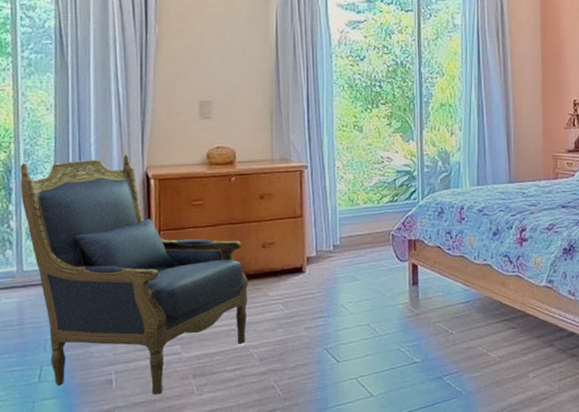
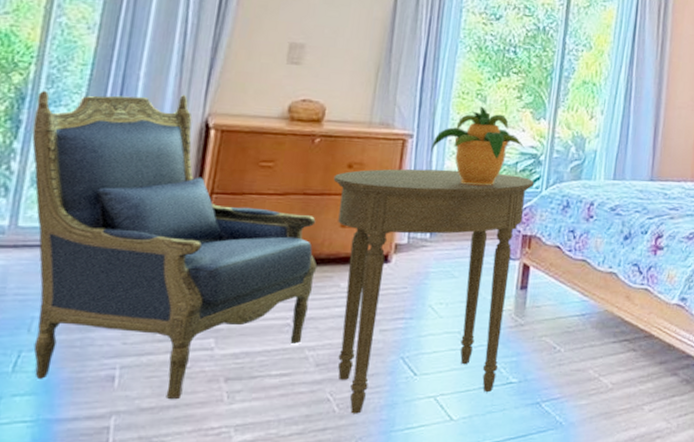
side table: none [250,190,411,397] -> present [333,168,534,414]
potted plant: none [324,136,400,203] -> present [431,106,525,186]

